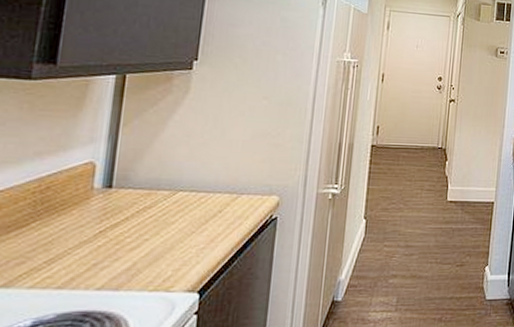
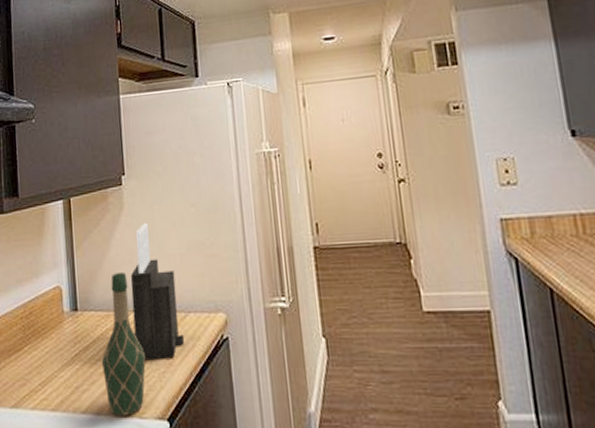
wine bottle: none [131,153,185,291] -> present [102,273,146,416]
knife block: none [177,109,234,236] -> present [130,223,185,359]

